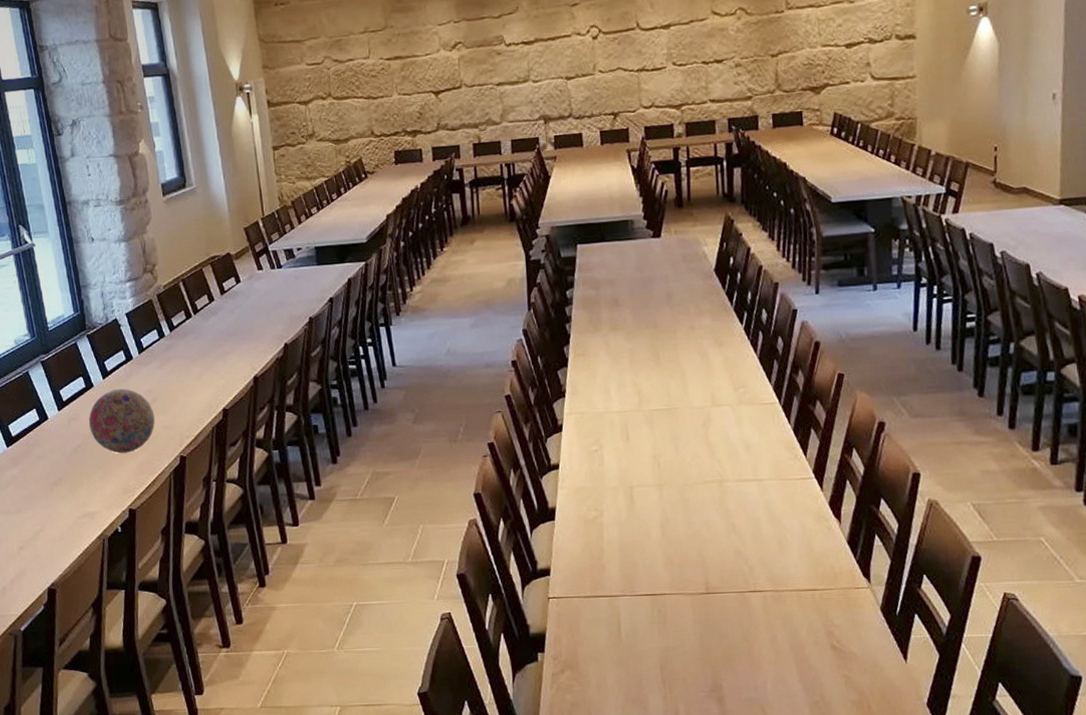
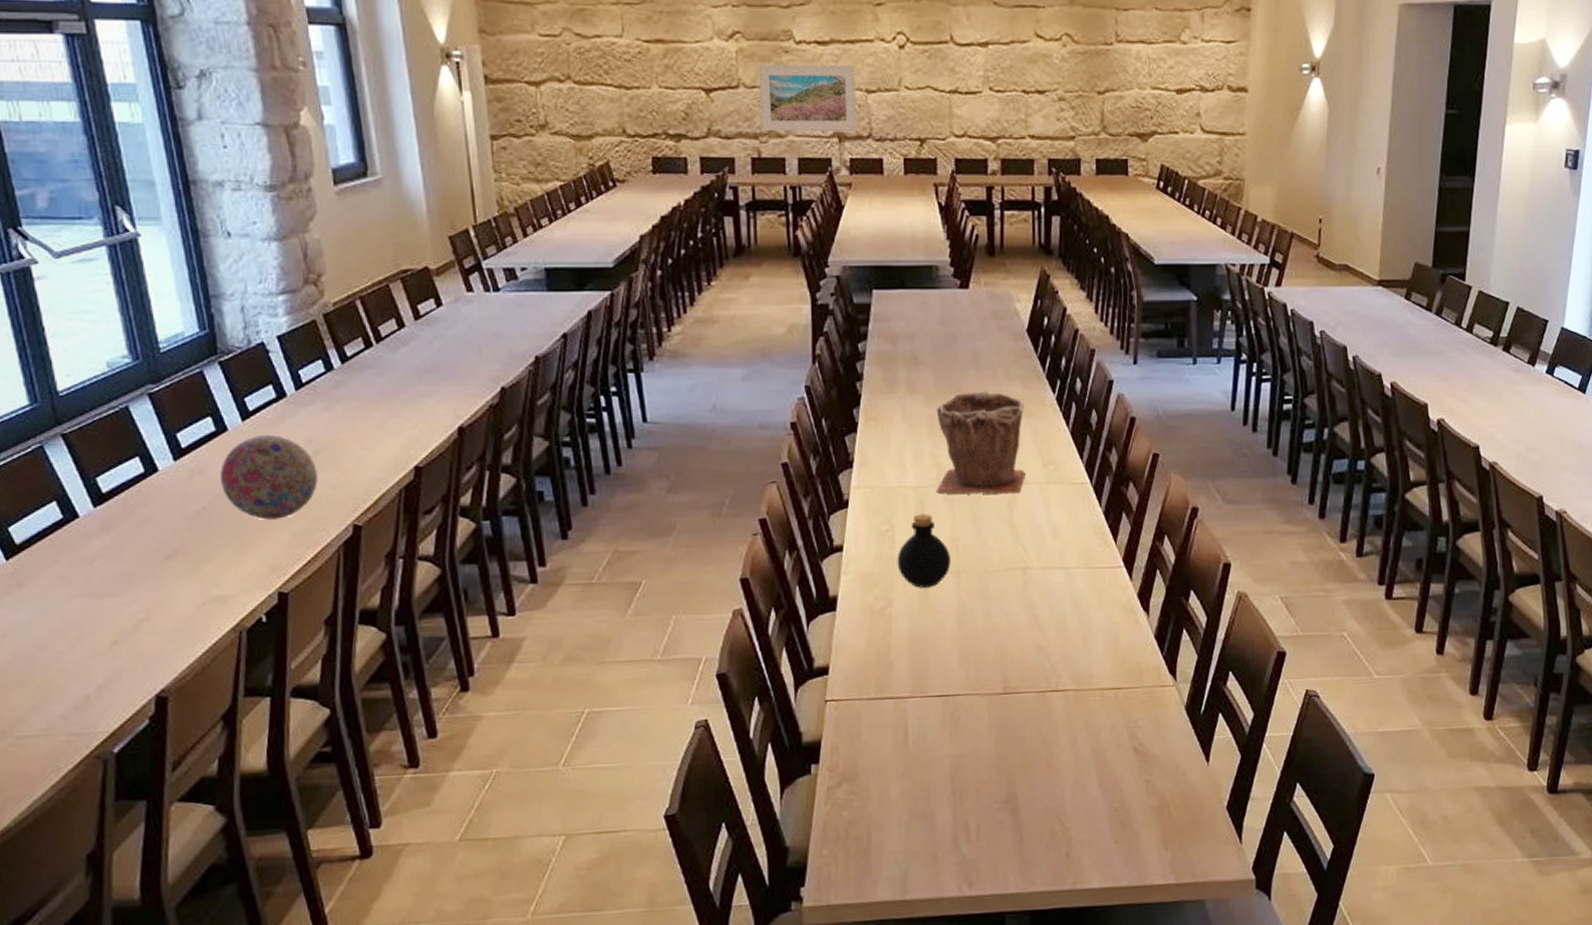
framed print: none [477,58,560,121] -> present [758,64,857,131]
bottle: none [606,435,654,500] -> present [897,514,951,588]
plant pot: none [635,324,718,417] -> present [936,390,1025,495]

